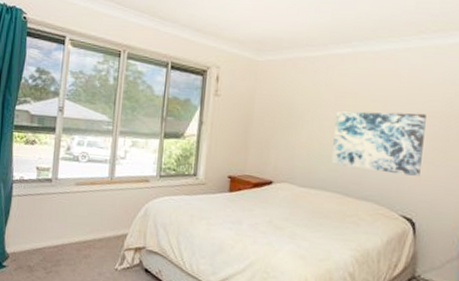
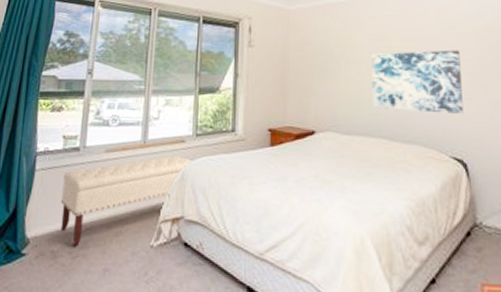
bench: none [35,193,157,264] -> present [60,155,194,247]

